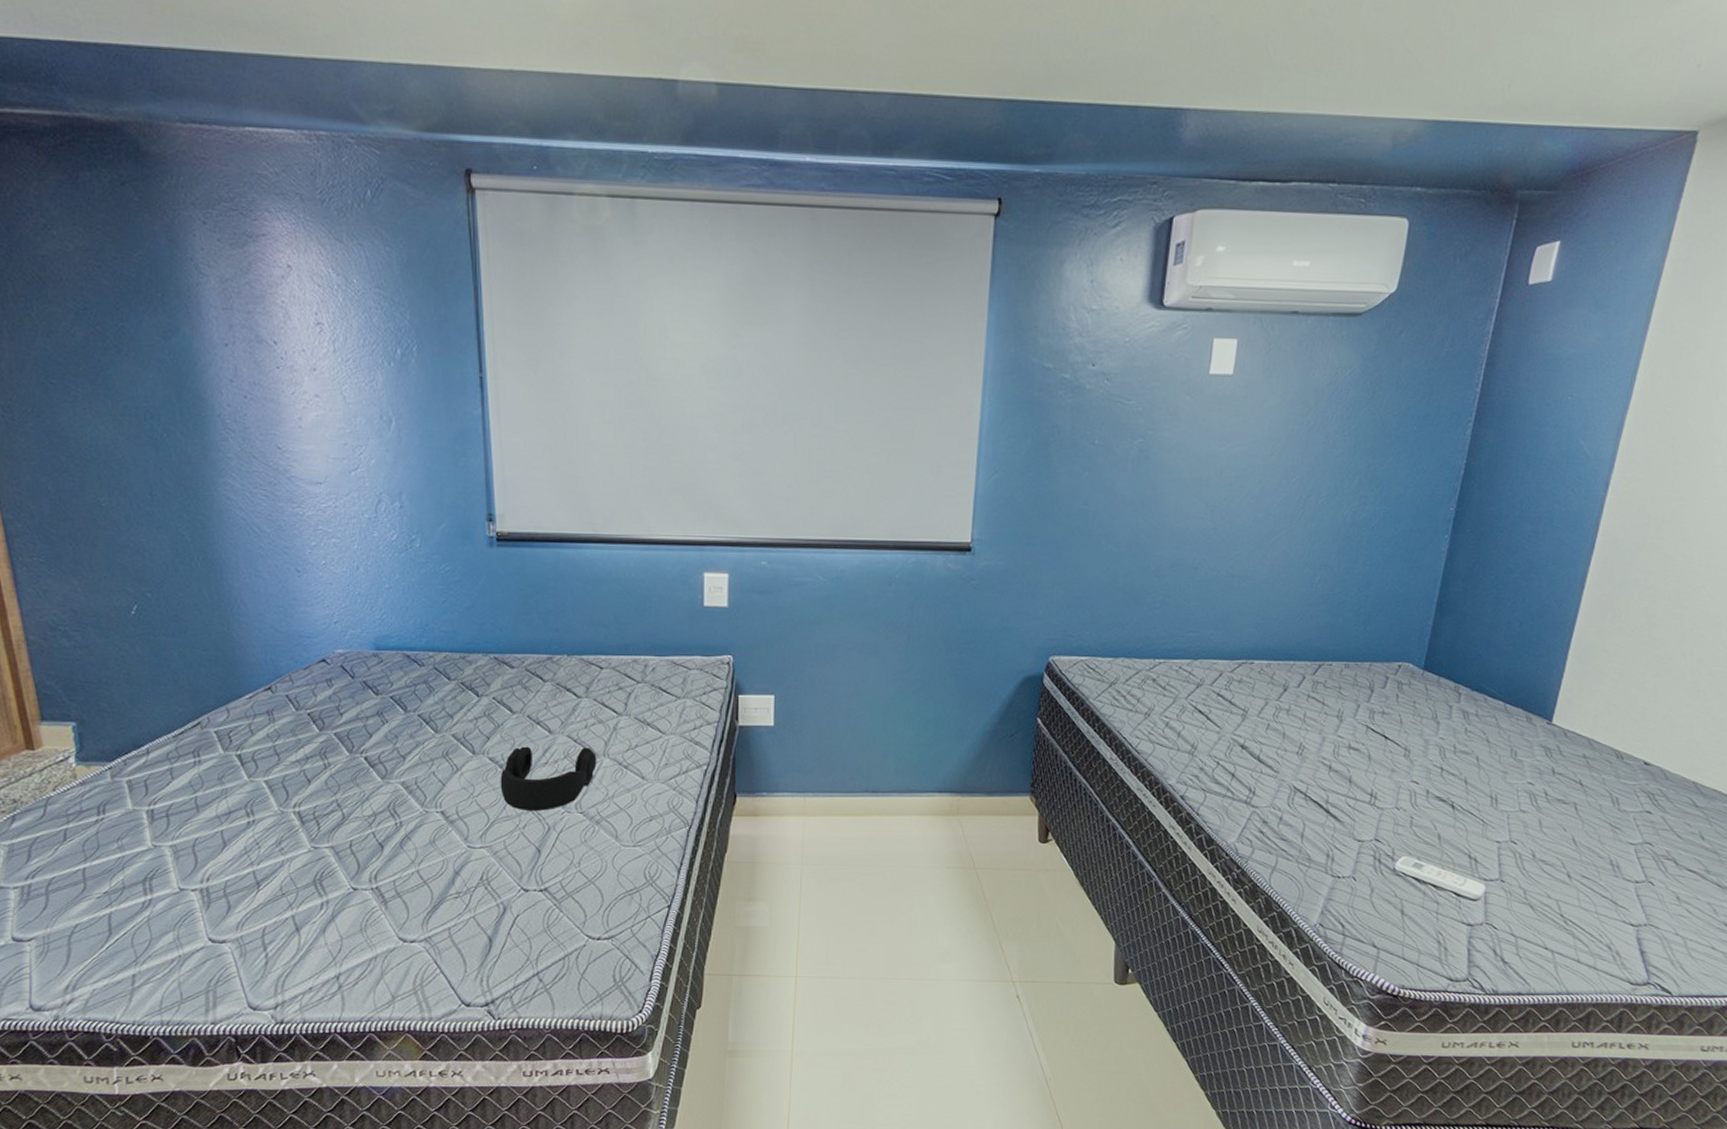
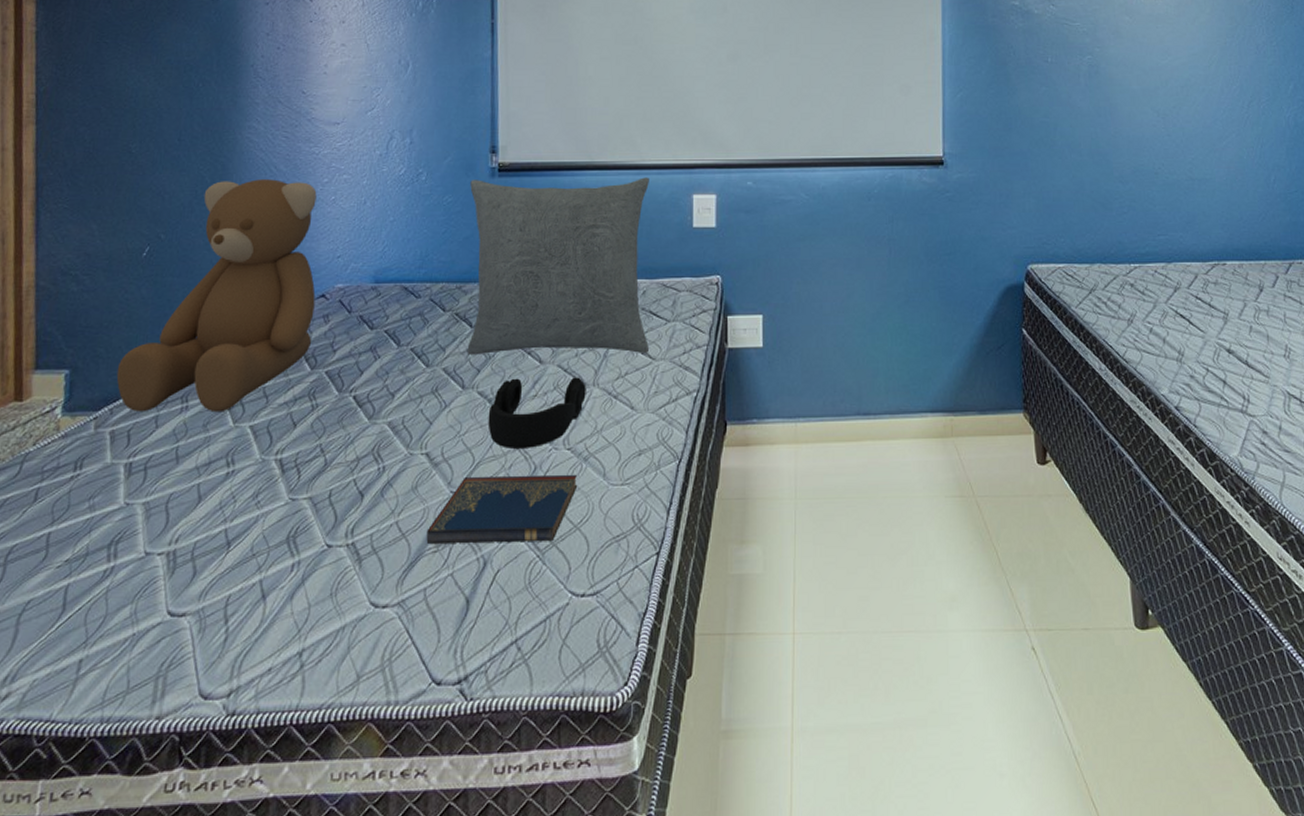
teddy bear: none [124,540,317,767] -> present [116,179,317,413]
hardcover book: none [447,833,591,892] -> present [426,474,578,544]
pillow: none [468,548,659,727] -> present [467,177,649,356]

